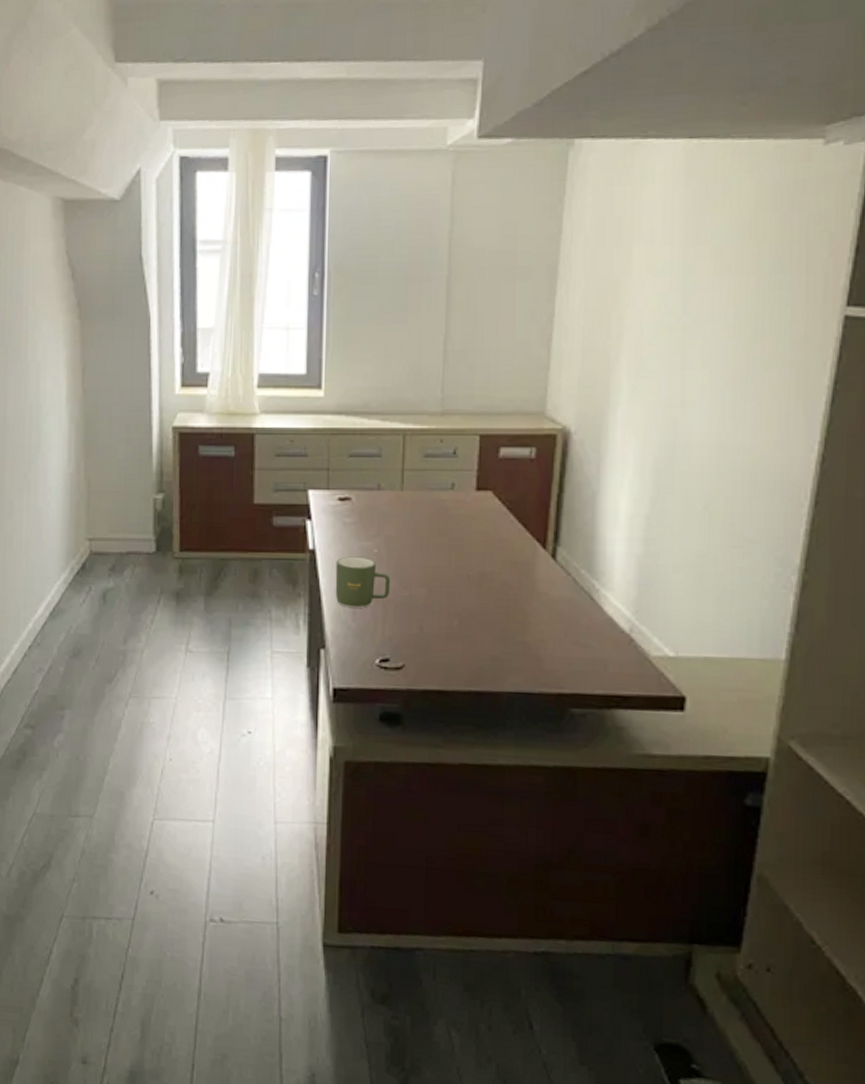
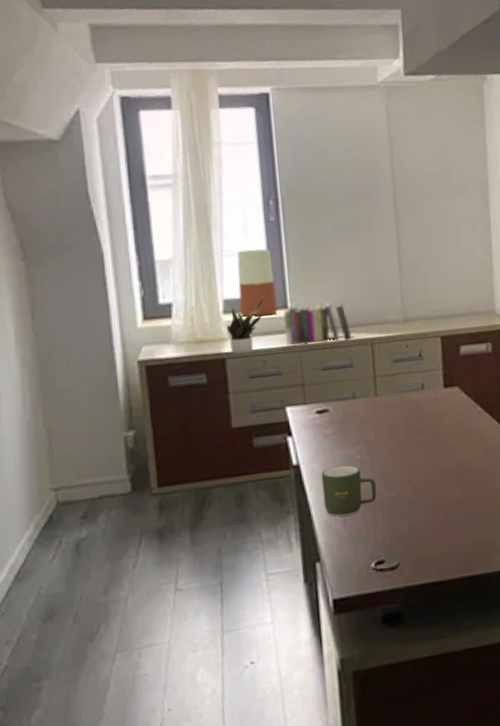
potted plant: none [258,375,298,430] -> present [226,297,263,354]
vase: none [274,324,312,394] -> present [237,249,278,317]
books: none [315,386,383,429] -> present [283,303,351,345]

